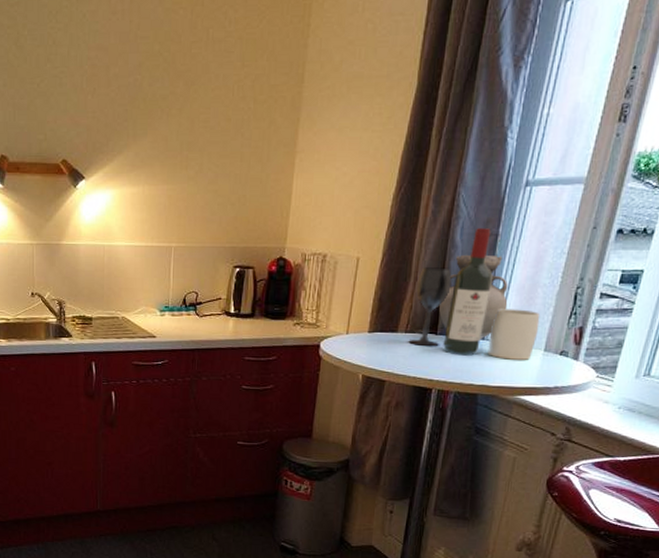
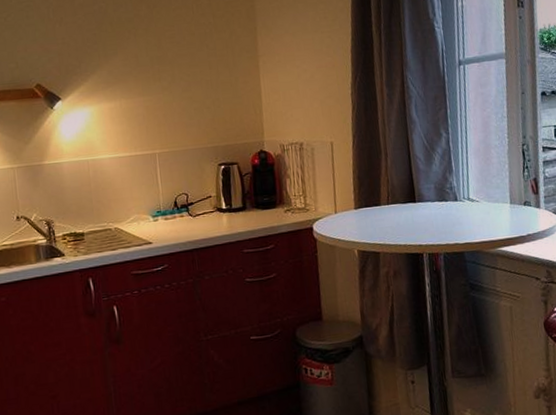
wine glass: present [408,267,452,347] -> none [387,141,420,215]
vase: present [439,254,508,339] -> none [412,126,470,201]
wine bottle: present [443,228,493,356] -> none [419,103,455,218]
mug: present [487,309,540,360] -> none [460,169,502,217]

